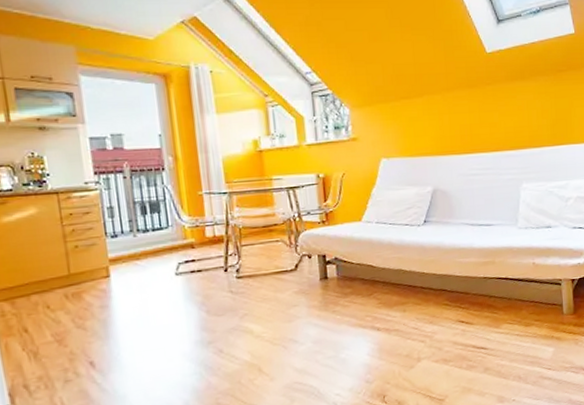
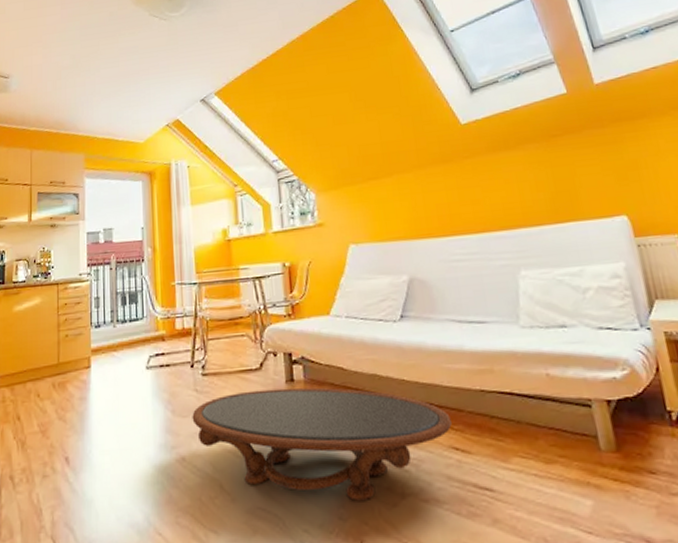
coffee table: none [228,282,460,368] -> present [192,387,452,501]

